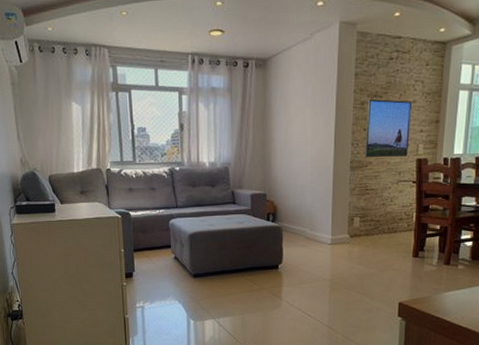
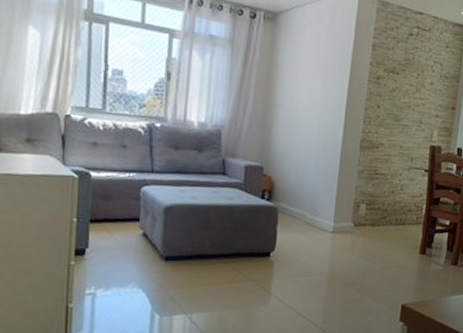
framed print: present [365,99,412,157] -> none [377,75,429,142]

